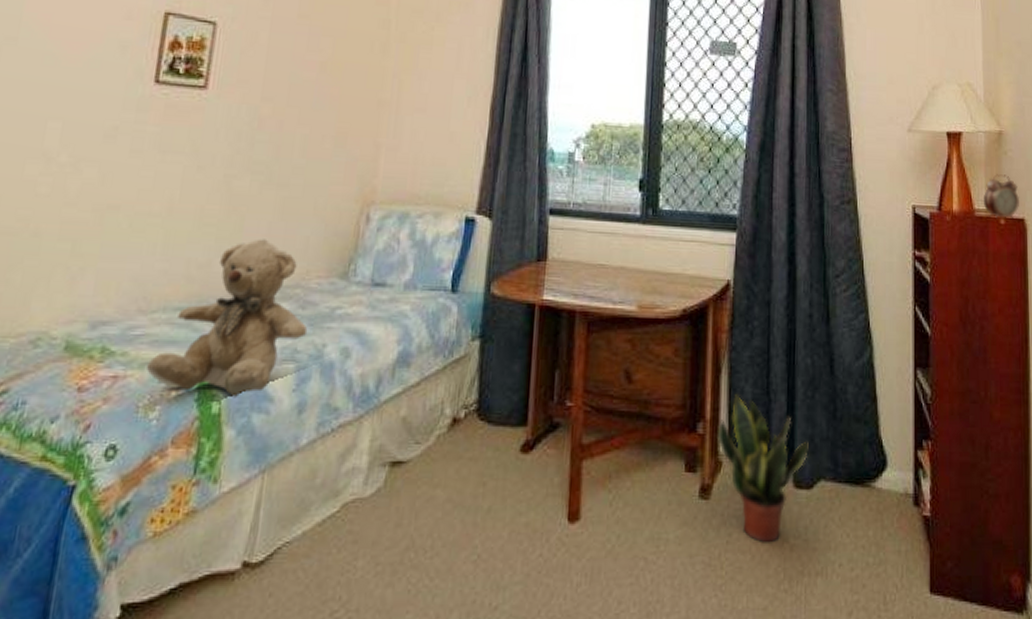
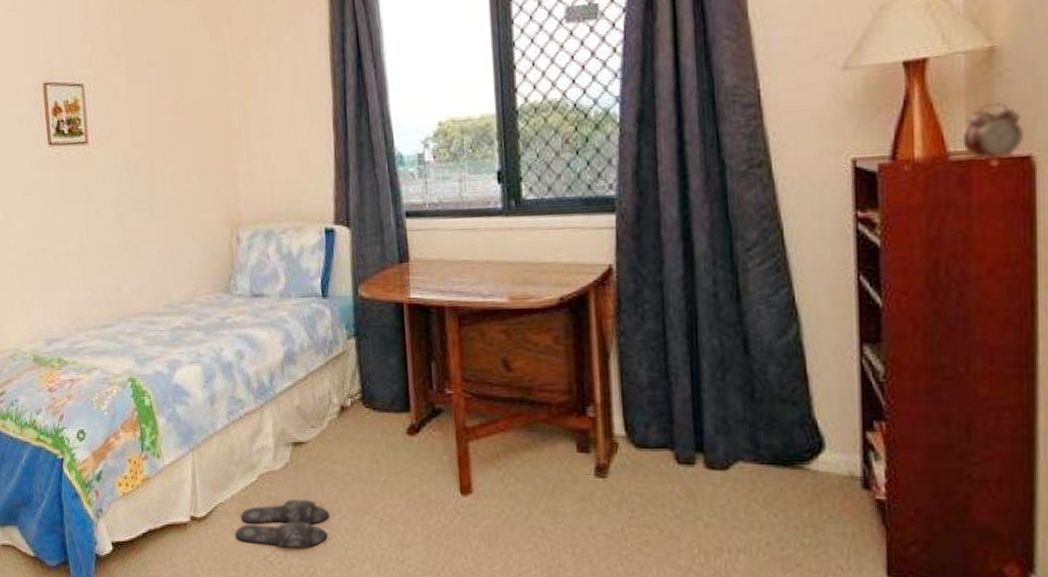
teddy bear: present [147,239,308,398] -> none [92,265,206,394]
slippers: none [298,533,420,600] -> present [235,499,329,549]
potted plant: present [716,393,809,543] -> none [610,377,721,520]

